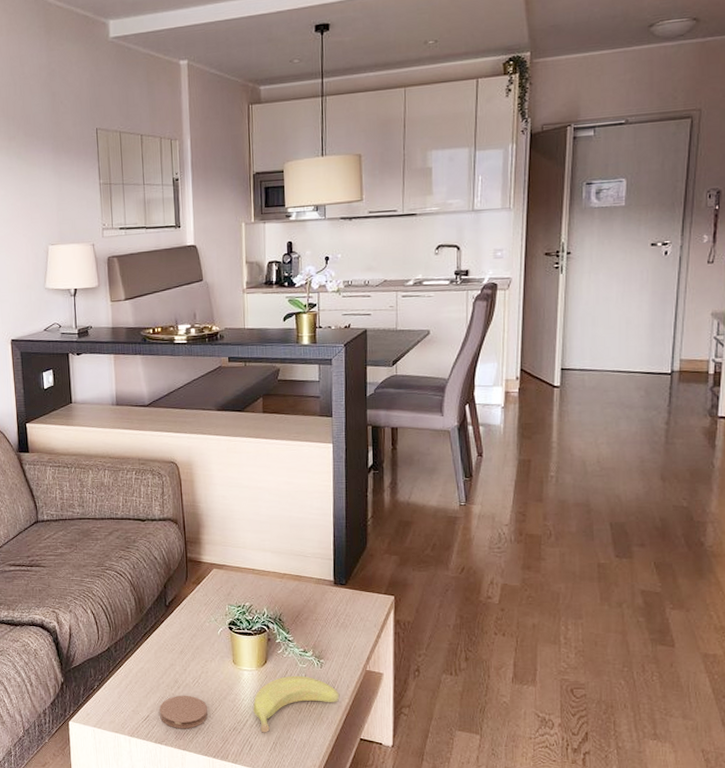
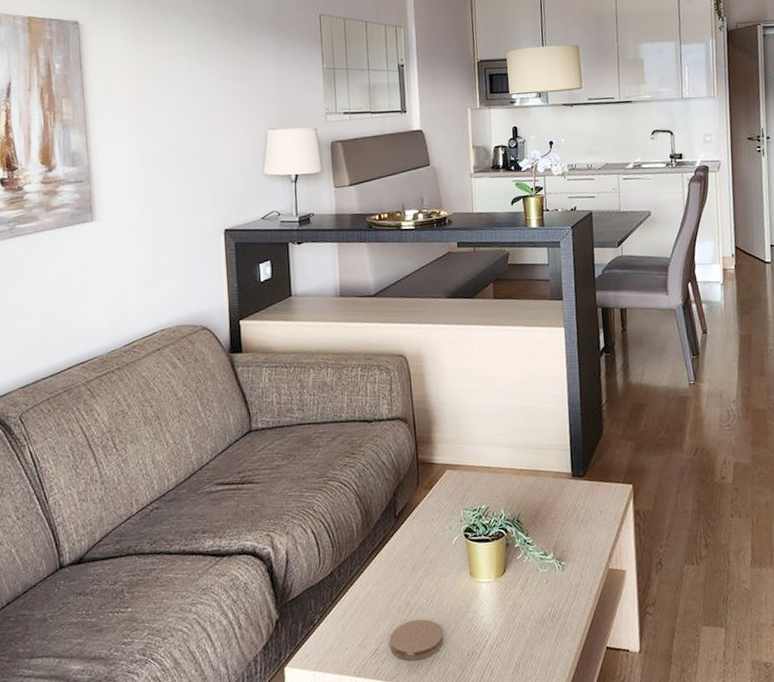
banana: present [253,675,340,733] -> none [492,582,584,654]

